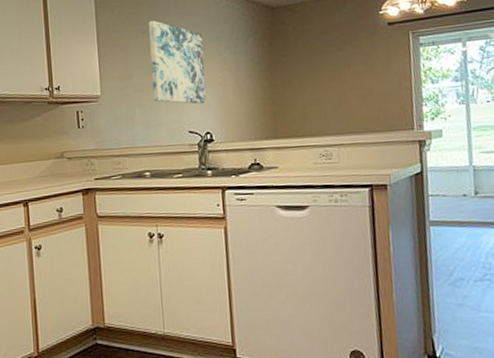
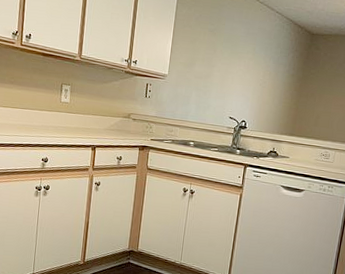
wall art: present [148,21,207,104] -> none [208,23,255,98]

